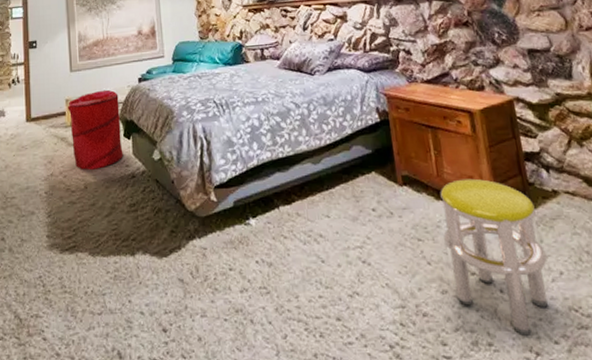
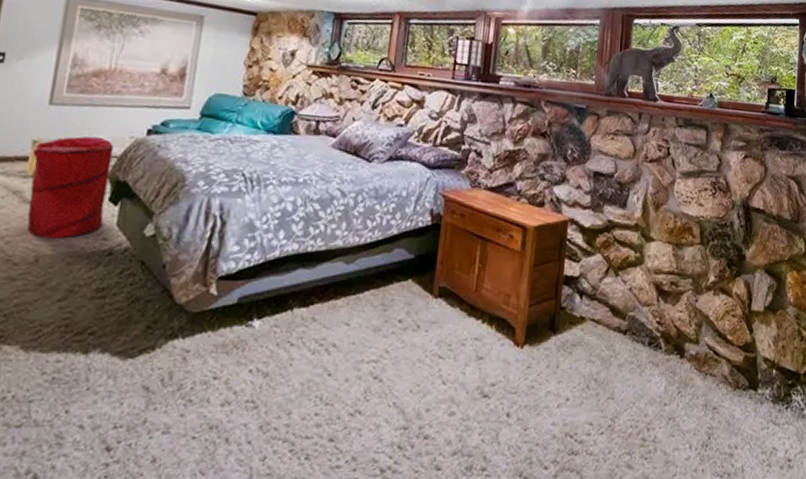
stool: present [440,178,548,336] -> none [463,296,561,461]

